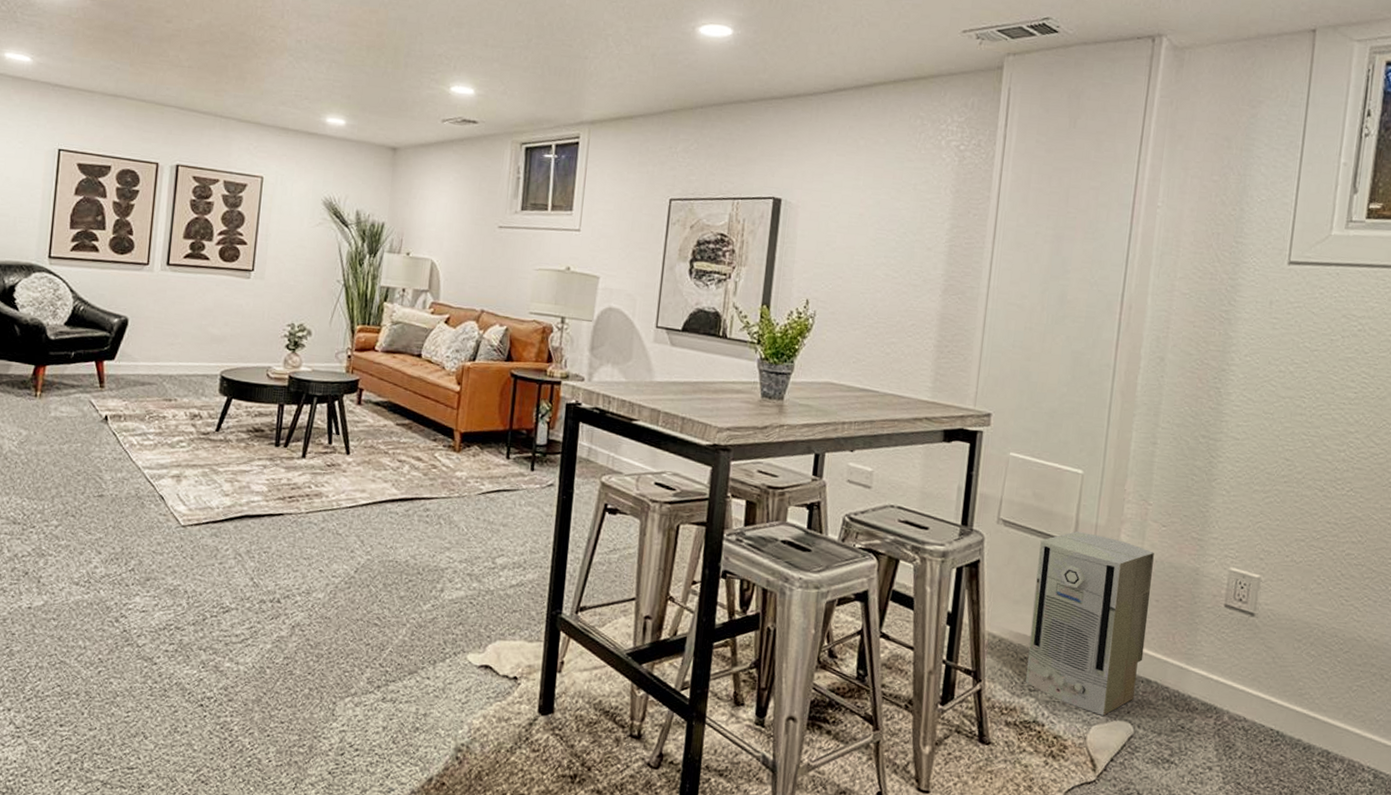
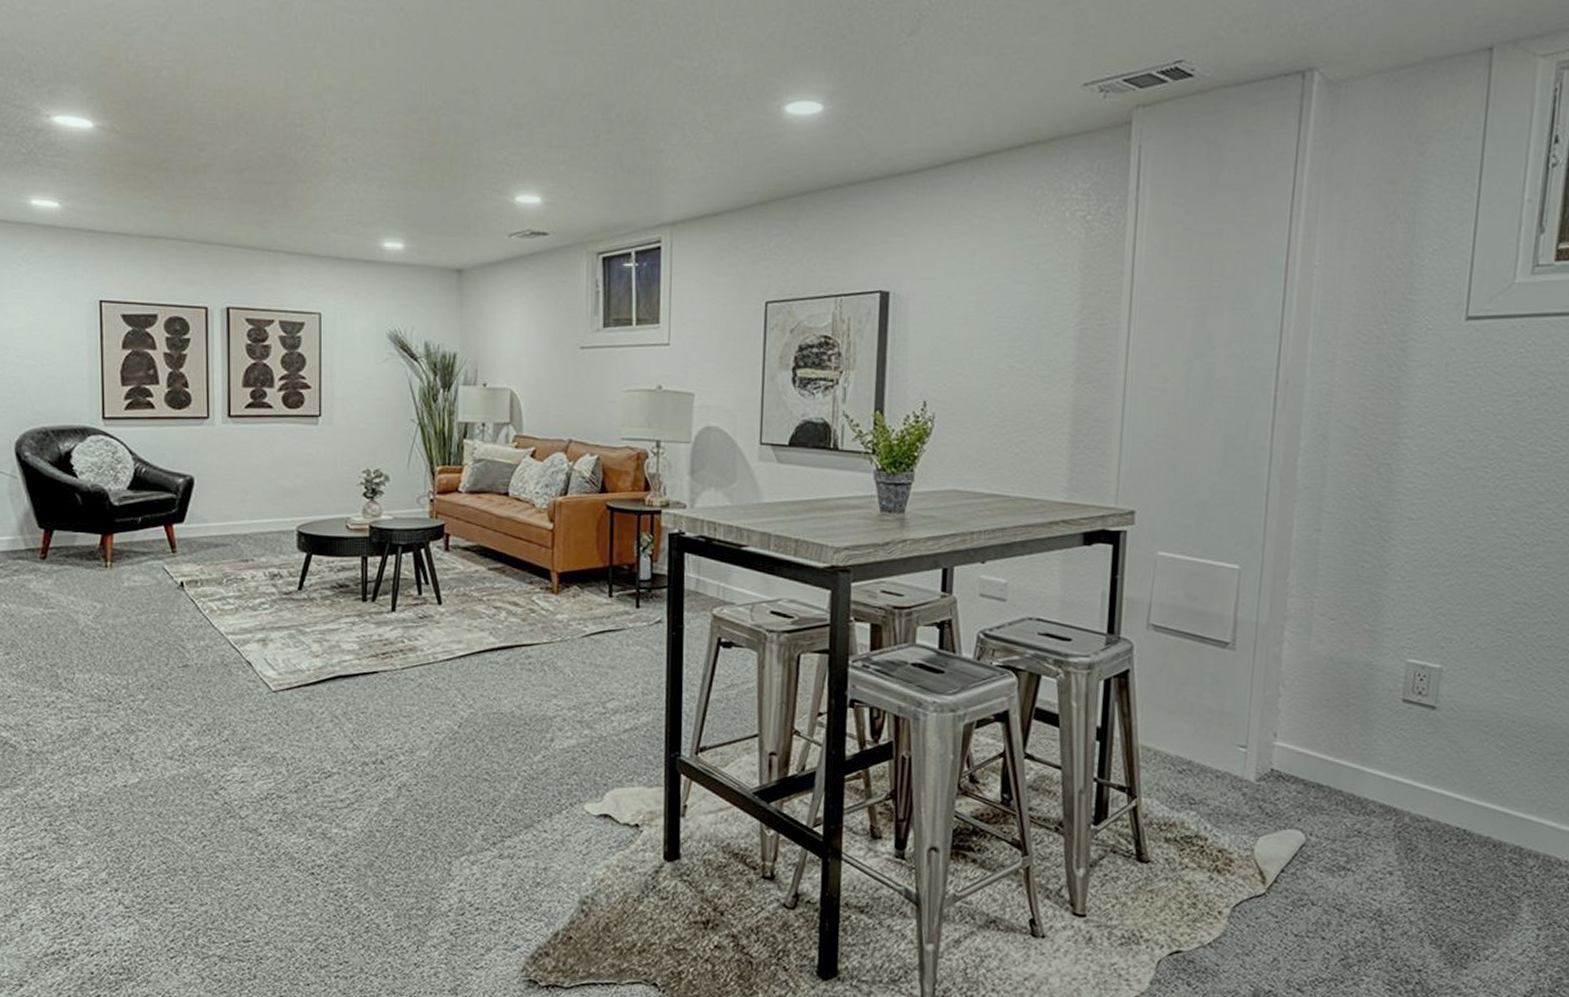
air purifier: present [1025,531,1154,716] -> none [1184,632,1322,825]

